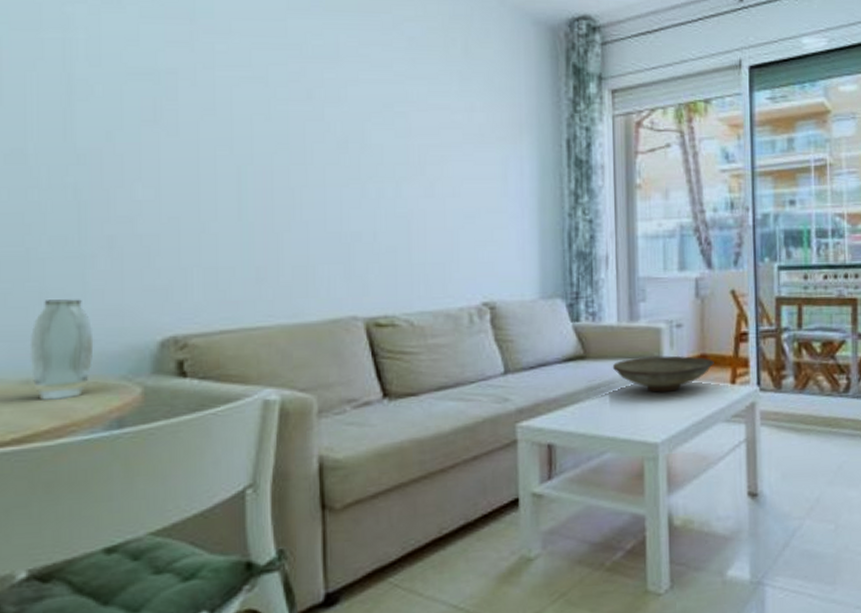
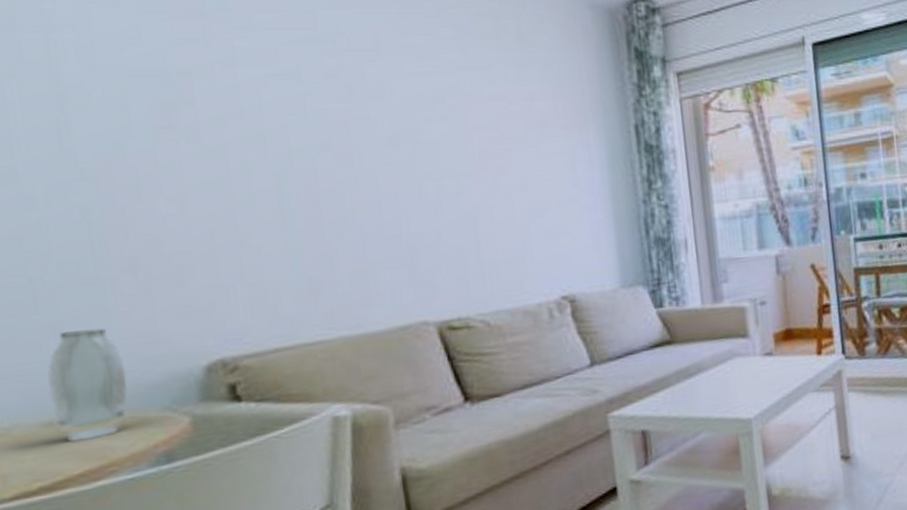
decorative bowl: present [612,355,714,392] -> none [700,332,800,370]

